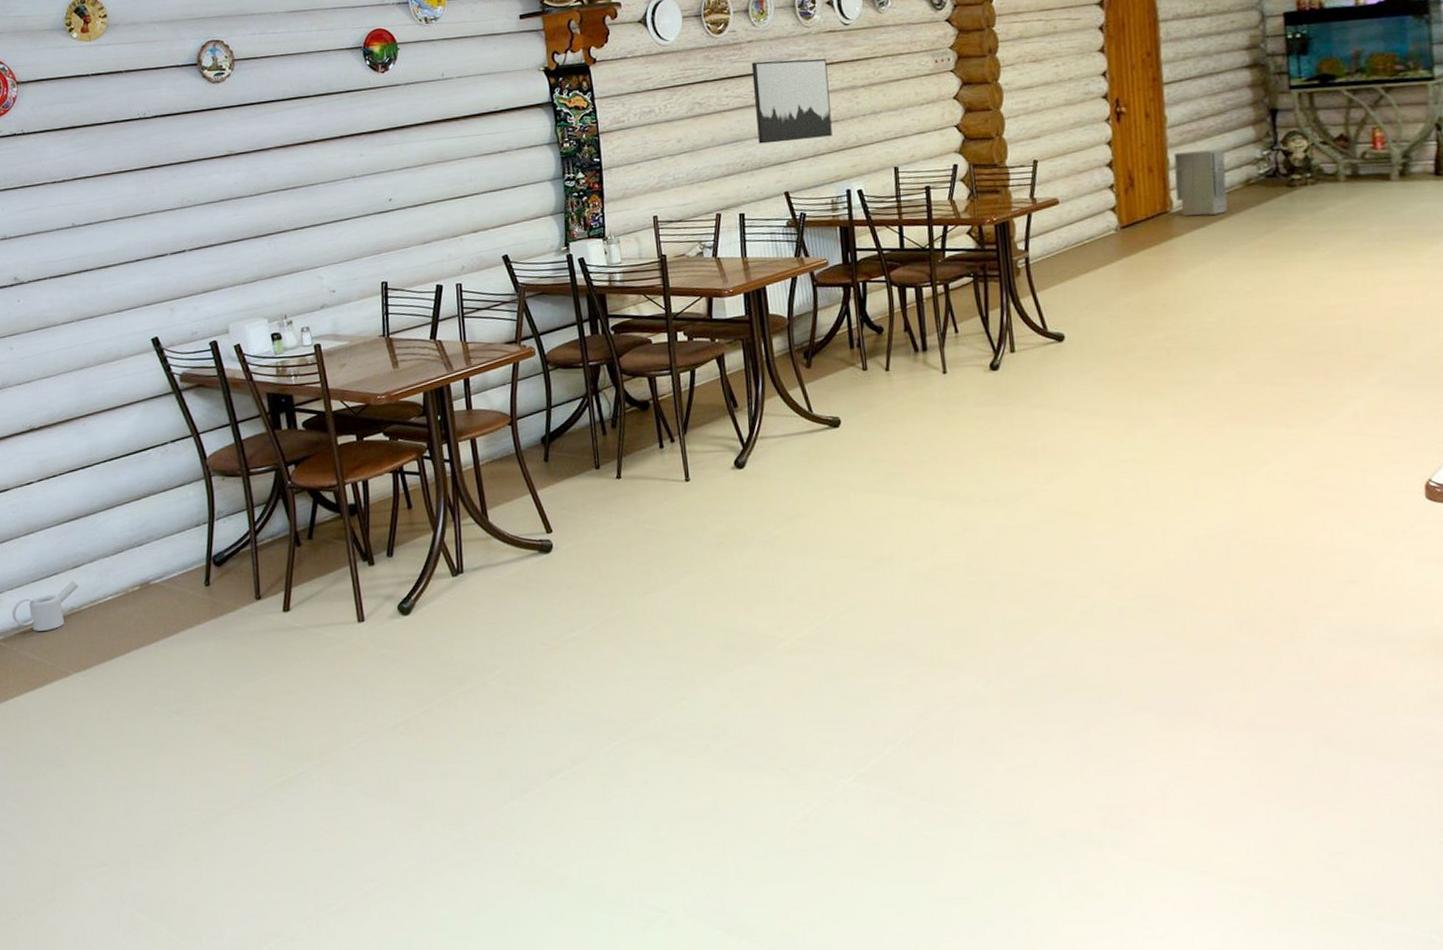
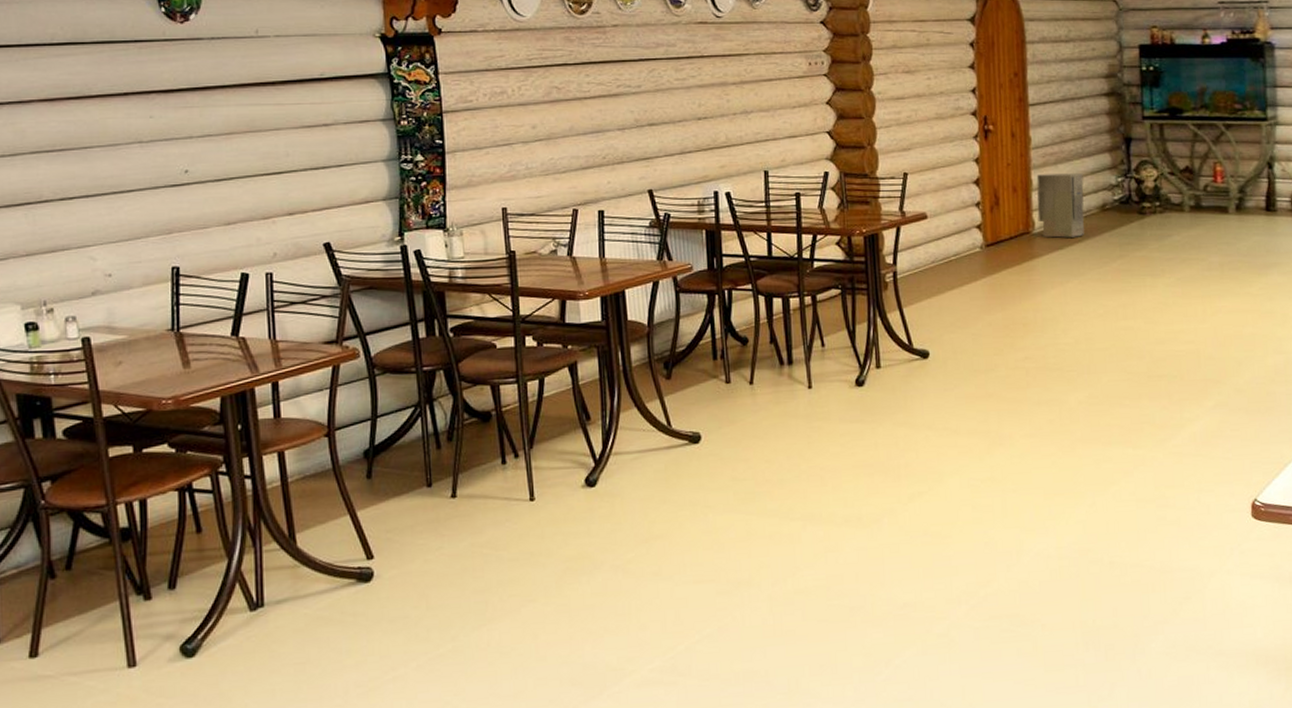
wall art: present [751,58,832,144] -> none [616,48,701,137]

